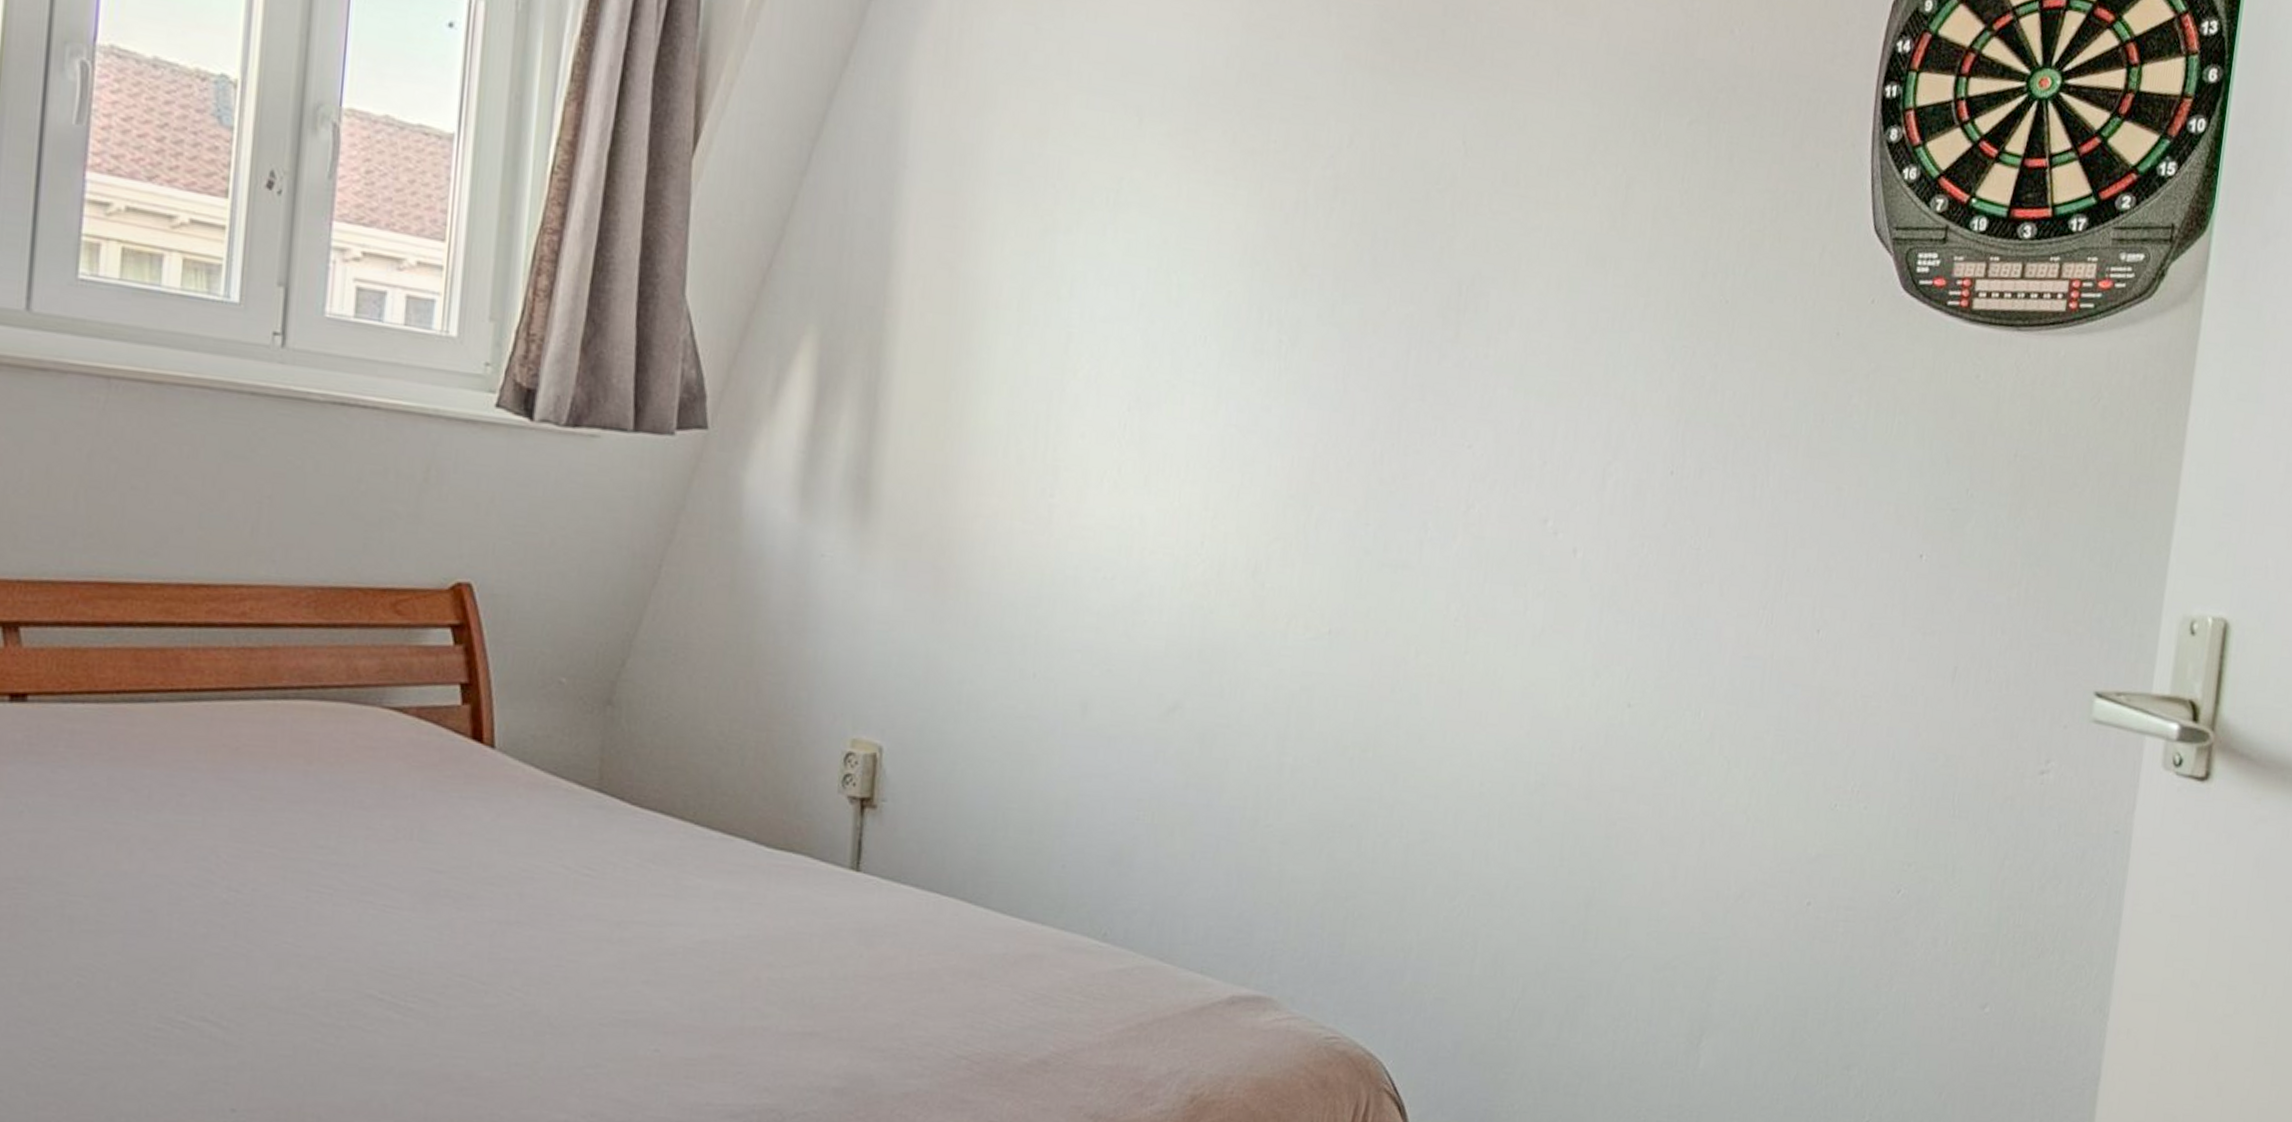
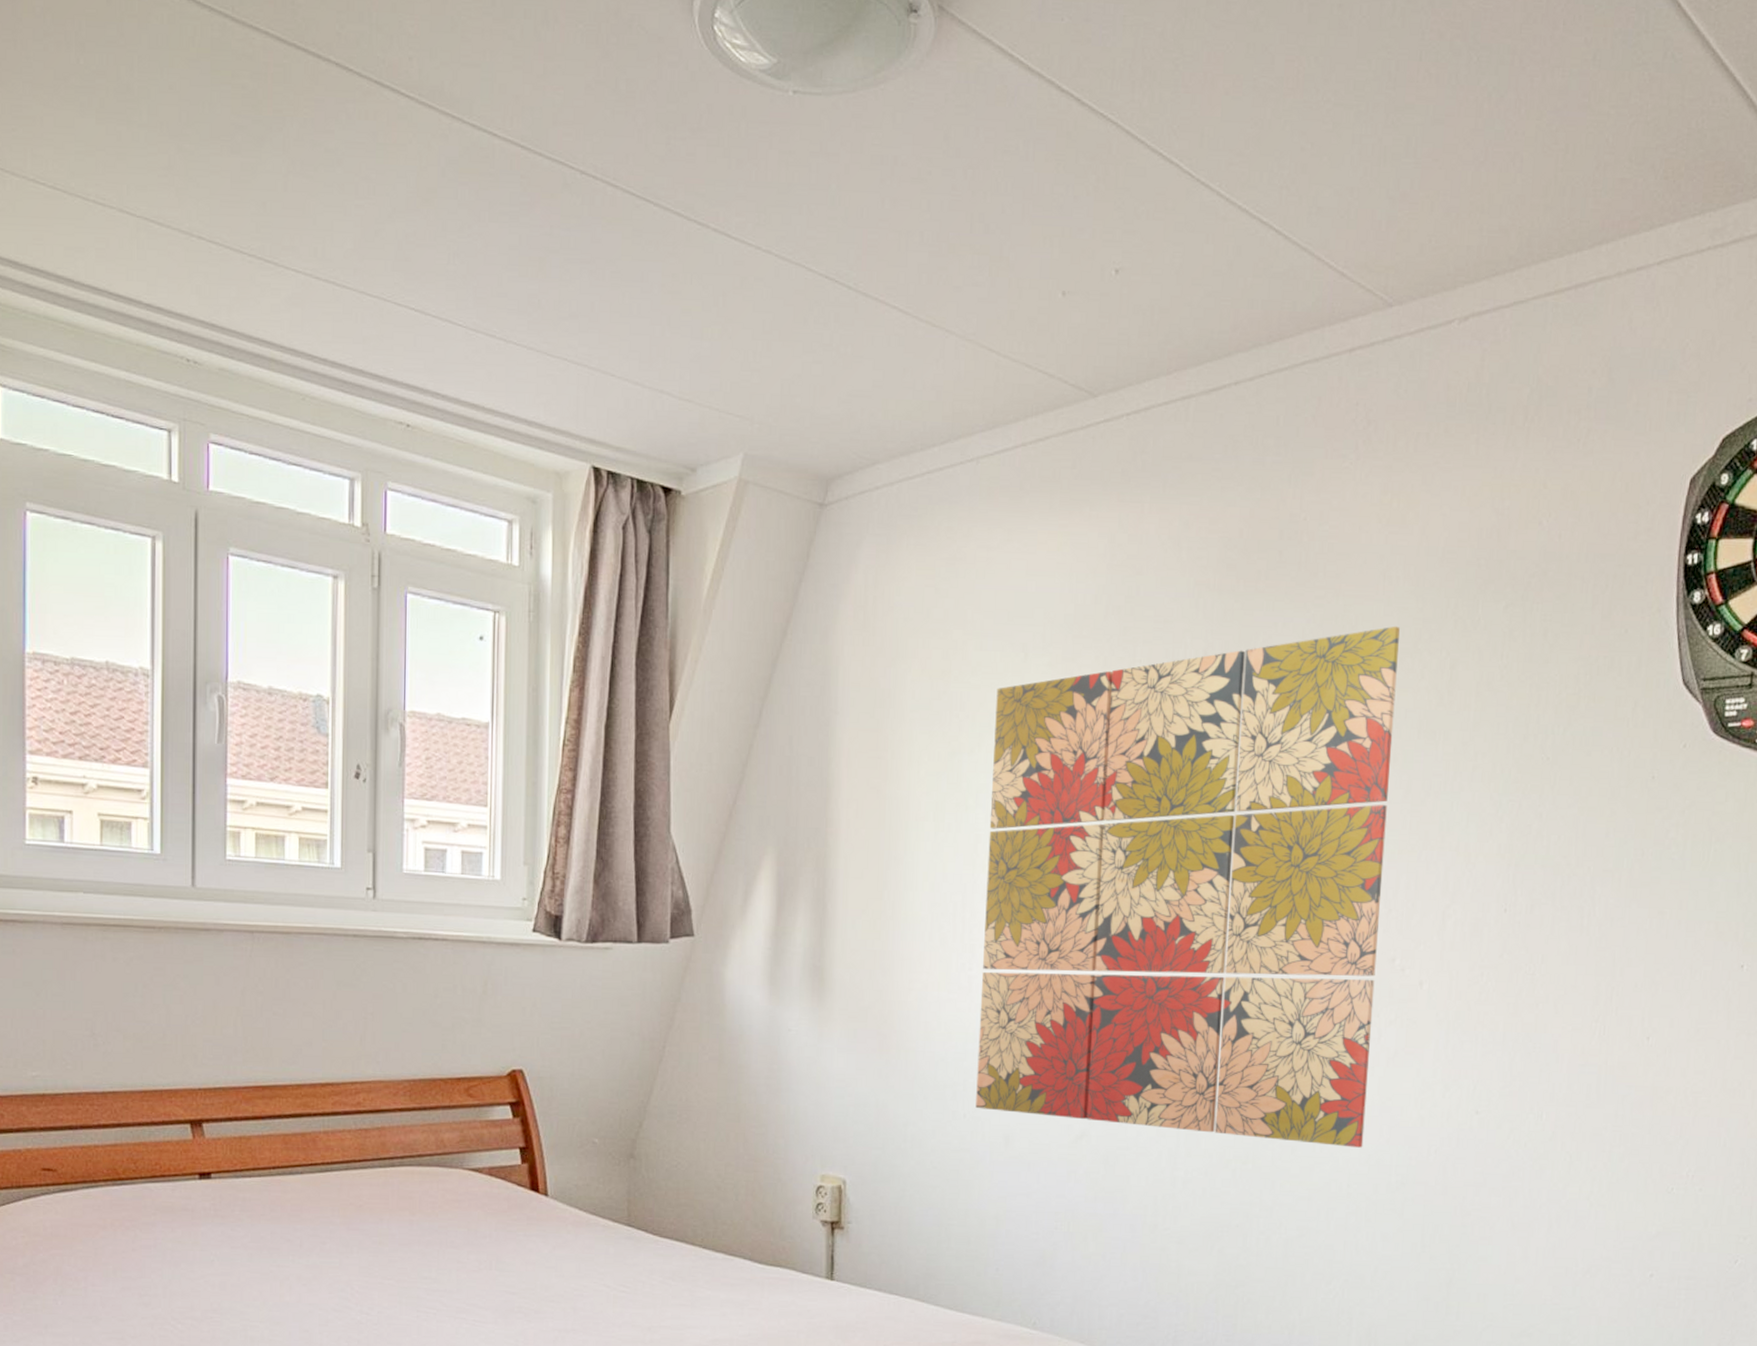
wall art: none [1048,131,1573,740] -> present [976,626,1400,1148]

